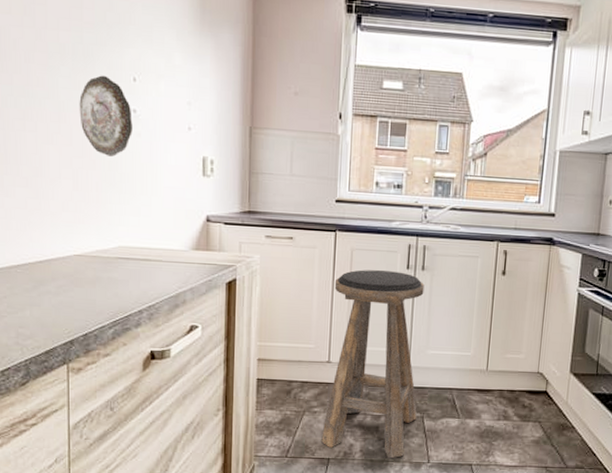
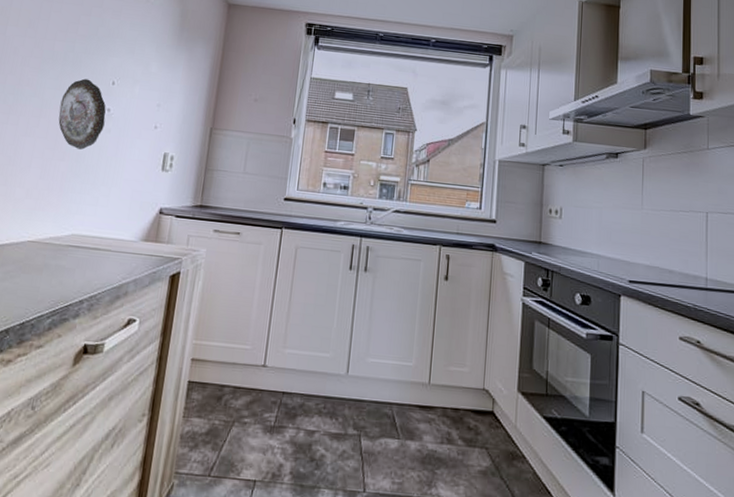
stool: present [320,270,424,459] -> none [248,268,366,485]

